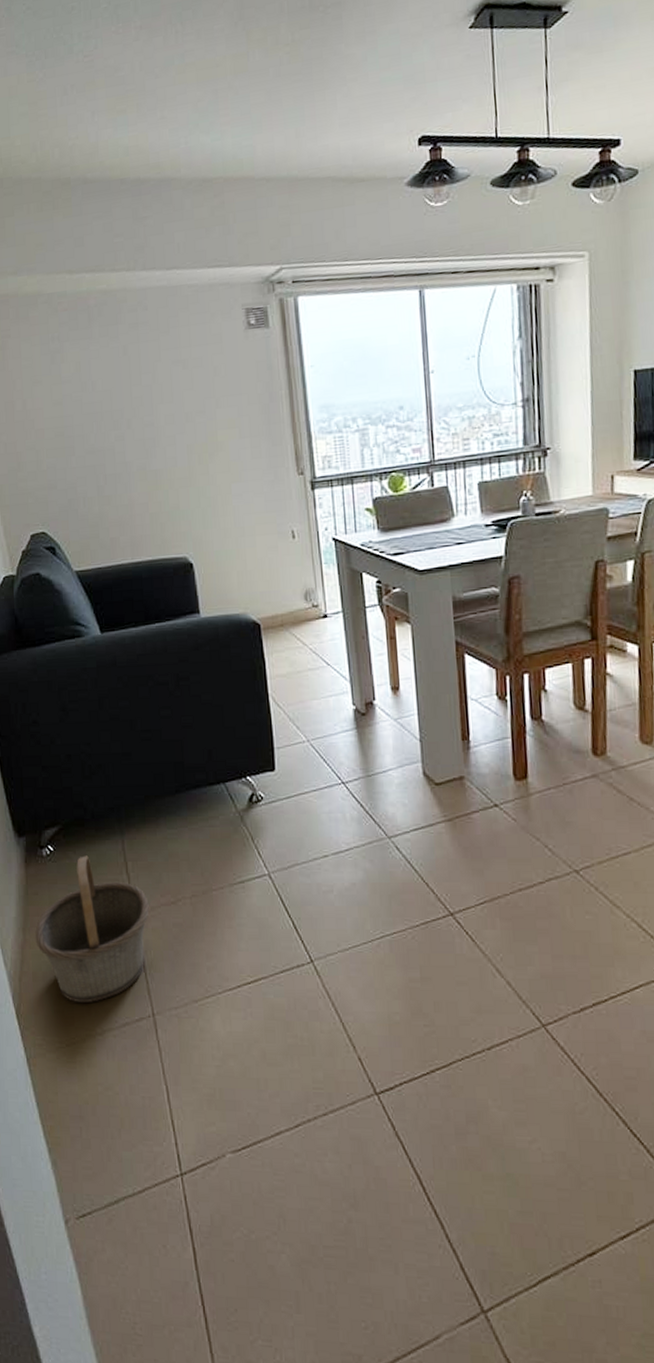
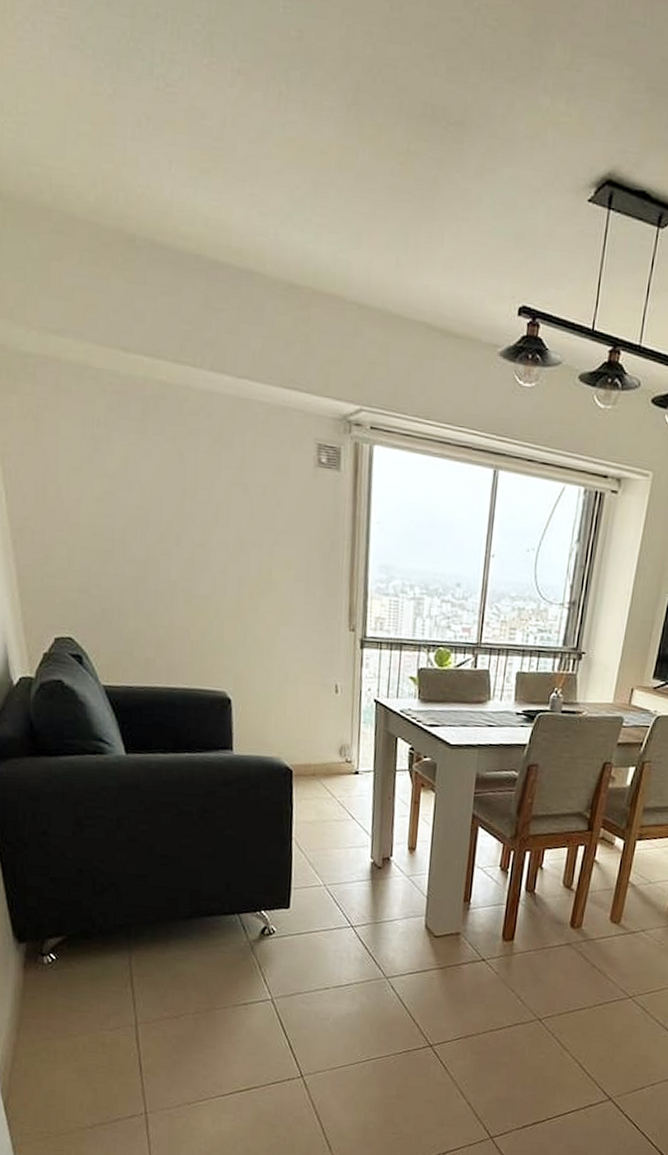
basket: present [35,855,149,1002] -> none [30,967,151,1099]

